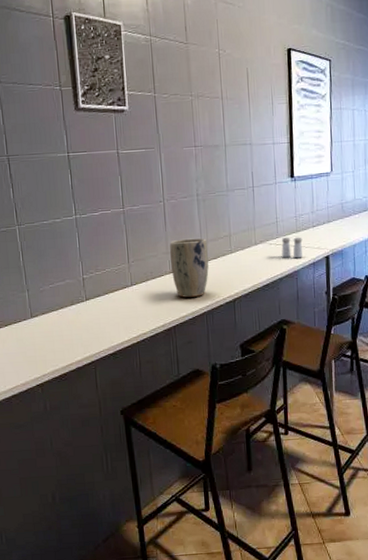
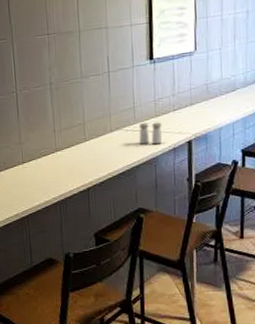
plant pot: present [170,238,209,298] -> none [22,127,62,187]

